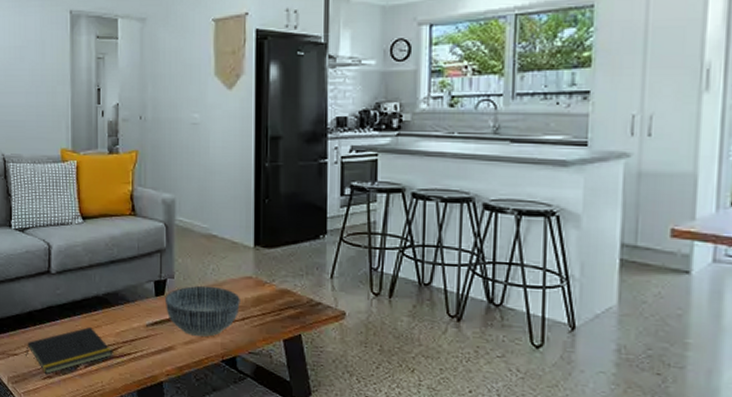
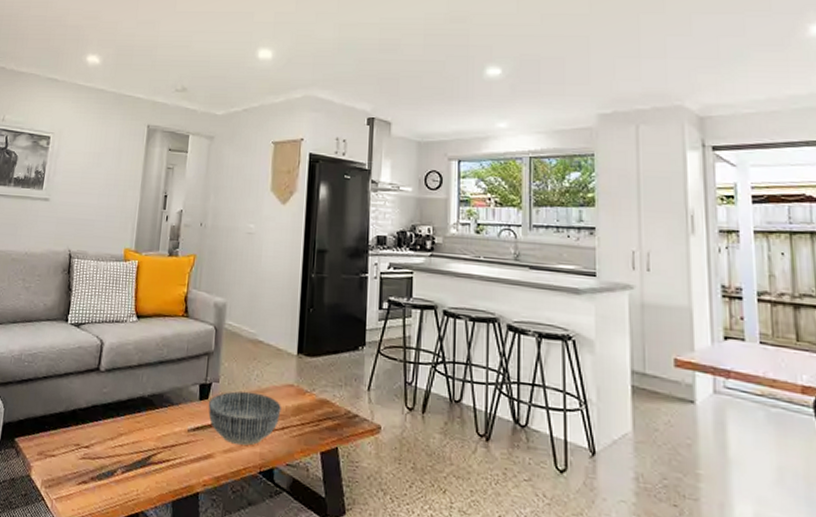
notepad: present [26,326,112,374] -> none [63,428,151,479]

